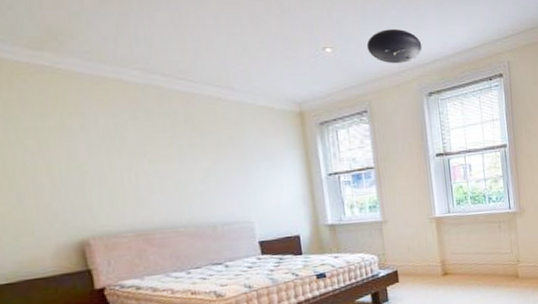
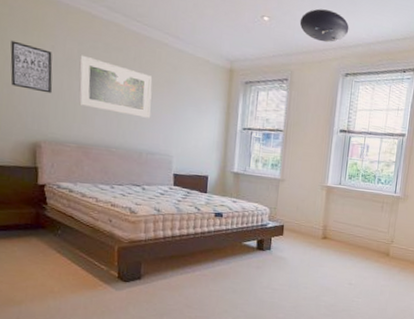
wall art: none [28,128,92,182] -> present [10,40,53,94]
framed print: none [118,129,219,187] -> present [78,55,153,118]

